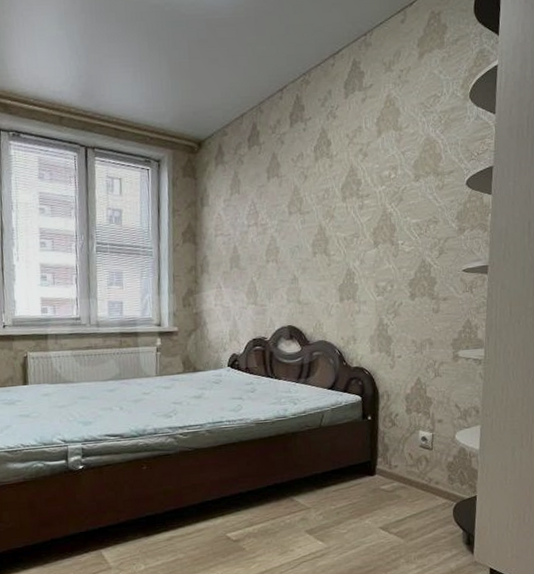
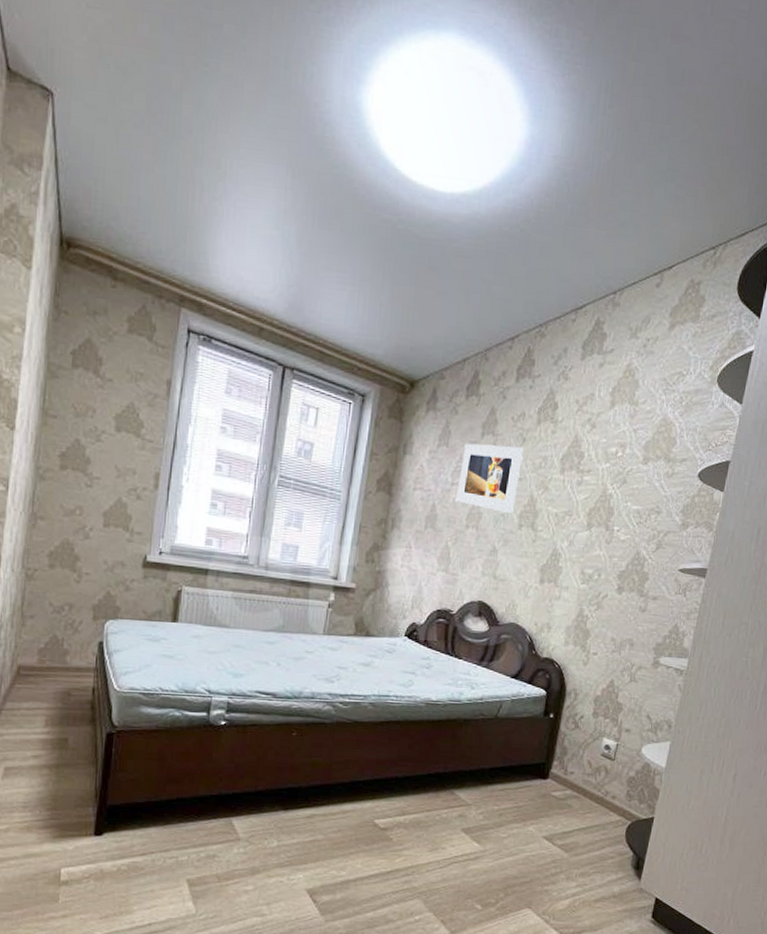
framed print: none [253,183,307,245] -> present [456,443,523,514]

